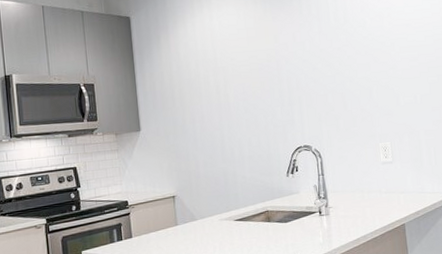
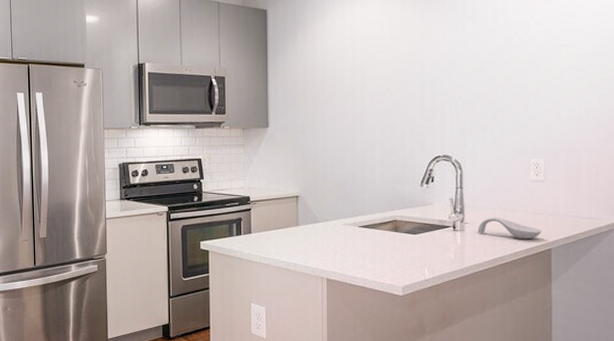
spoon rest: none [340,199,396,218] -> present [477,217,542,240]

